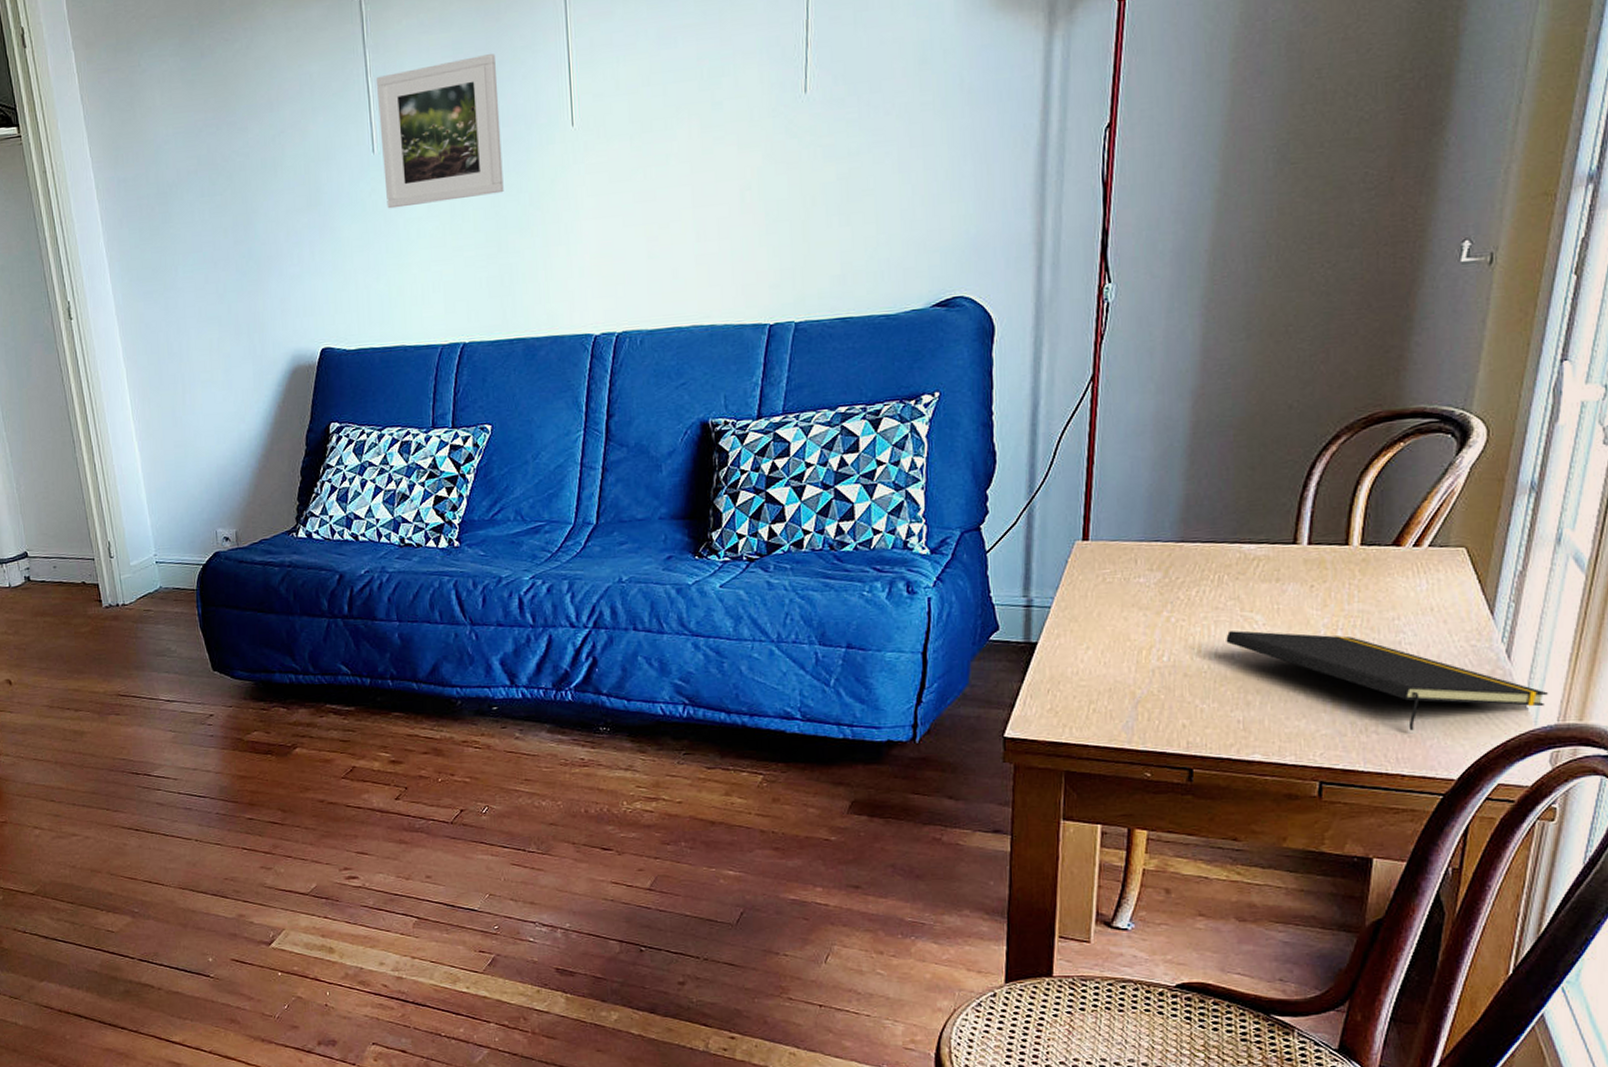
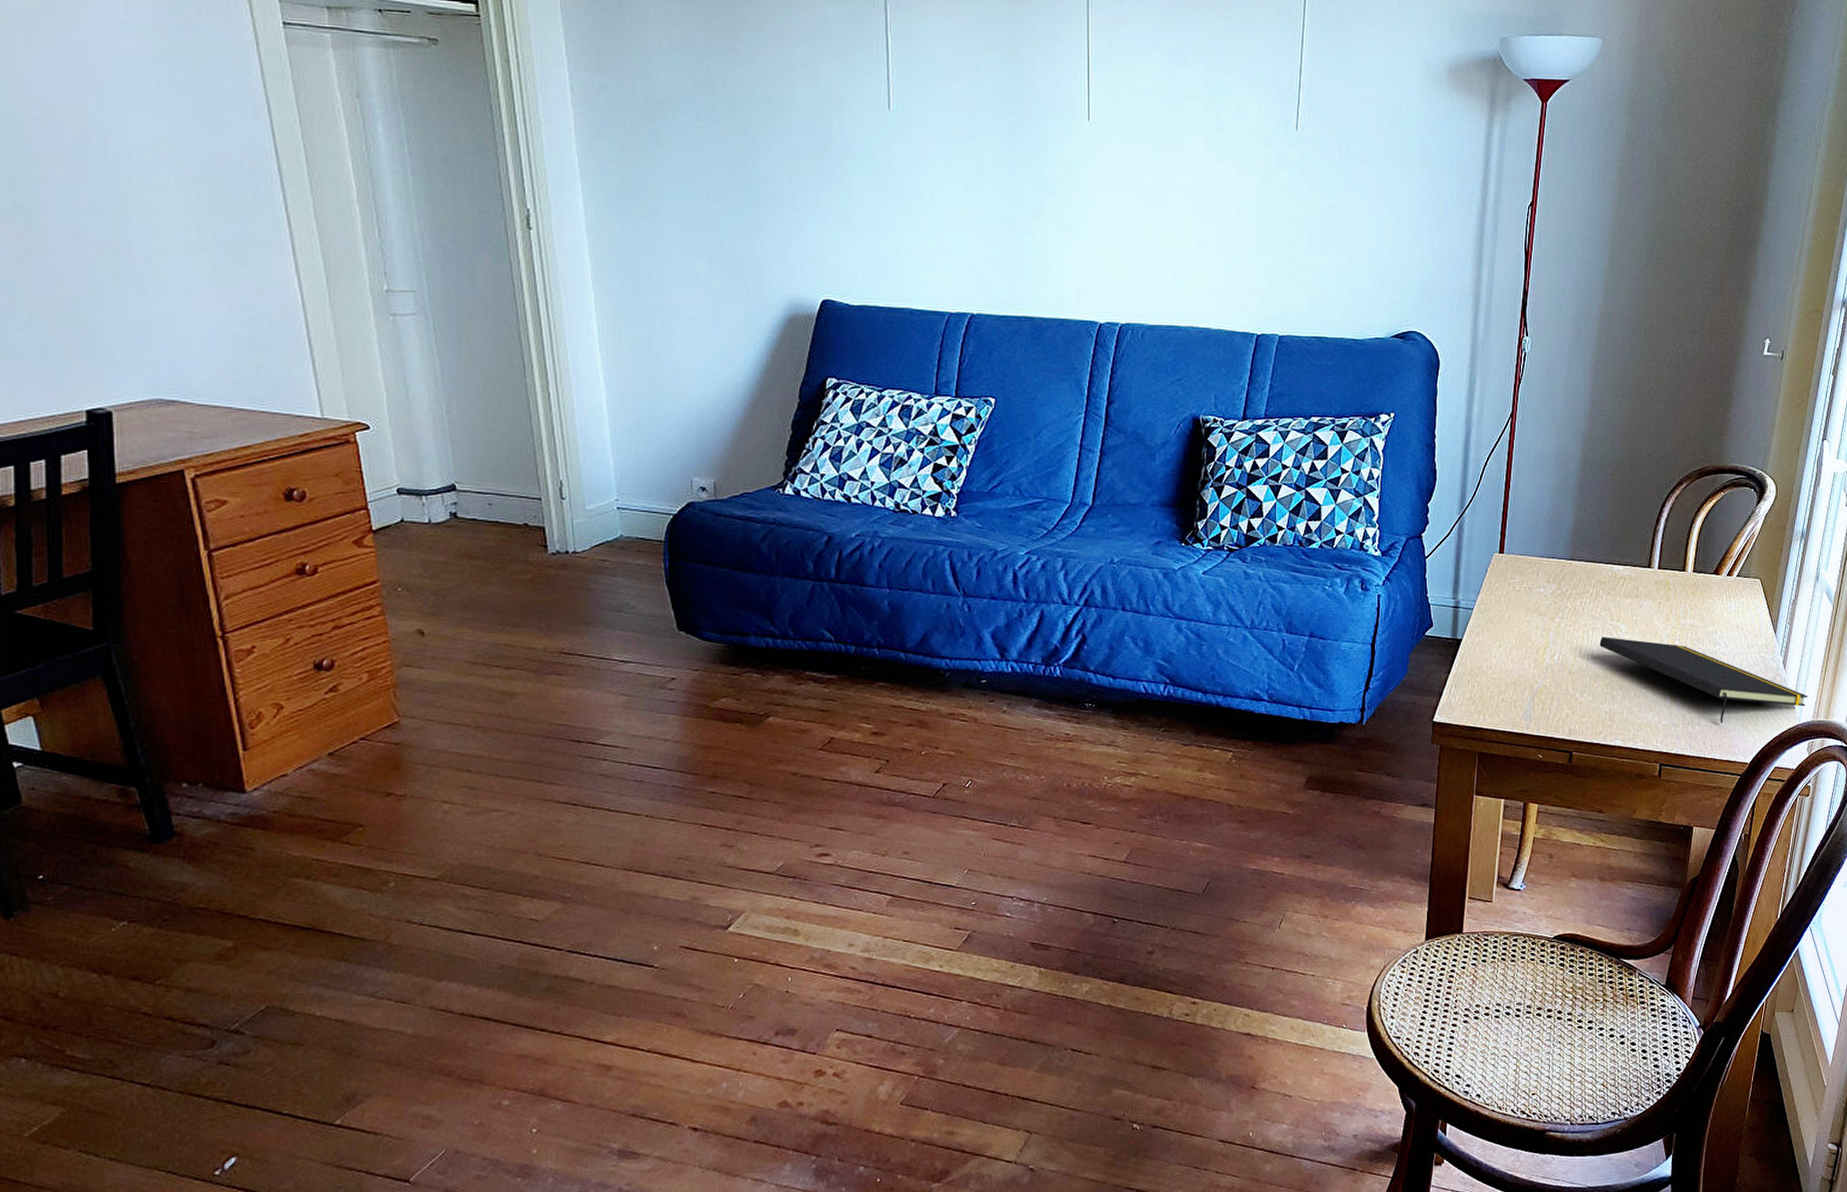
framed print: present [375,54,504,209] -> none [895,34,1019,172]

